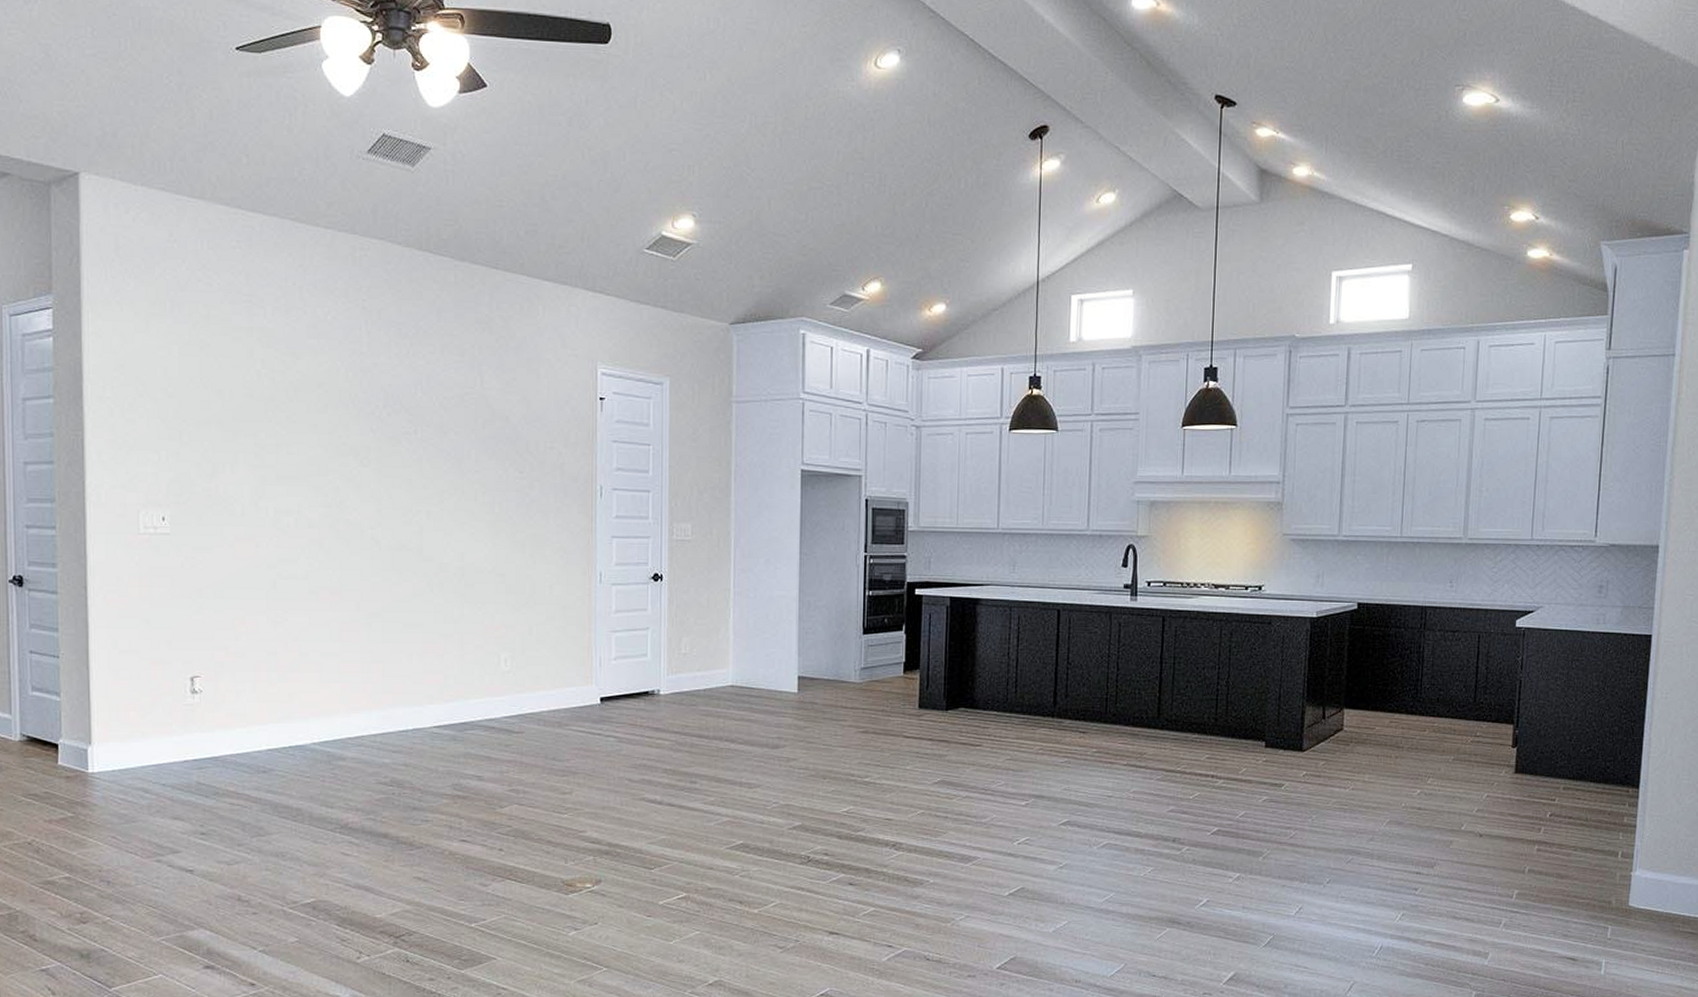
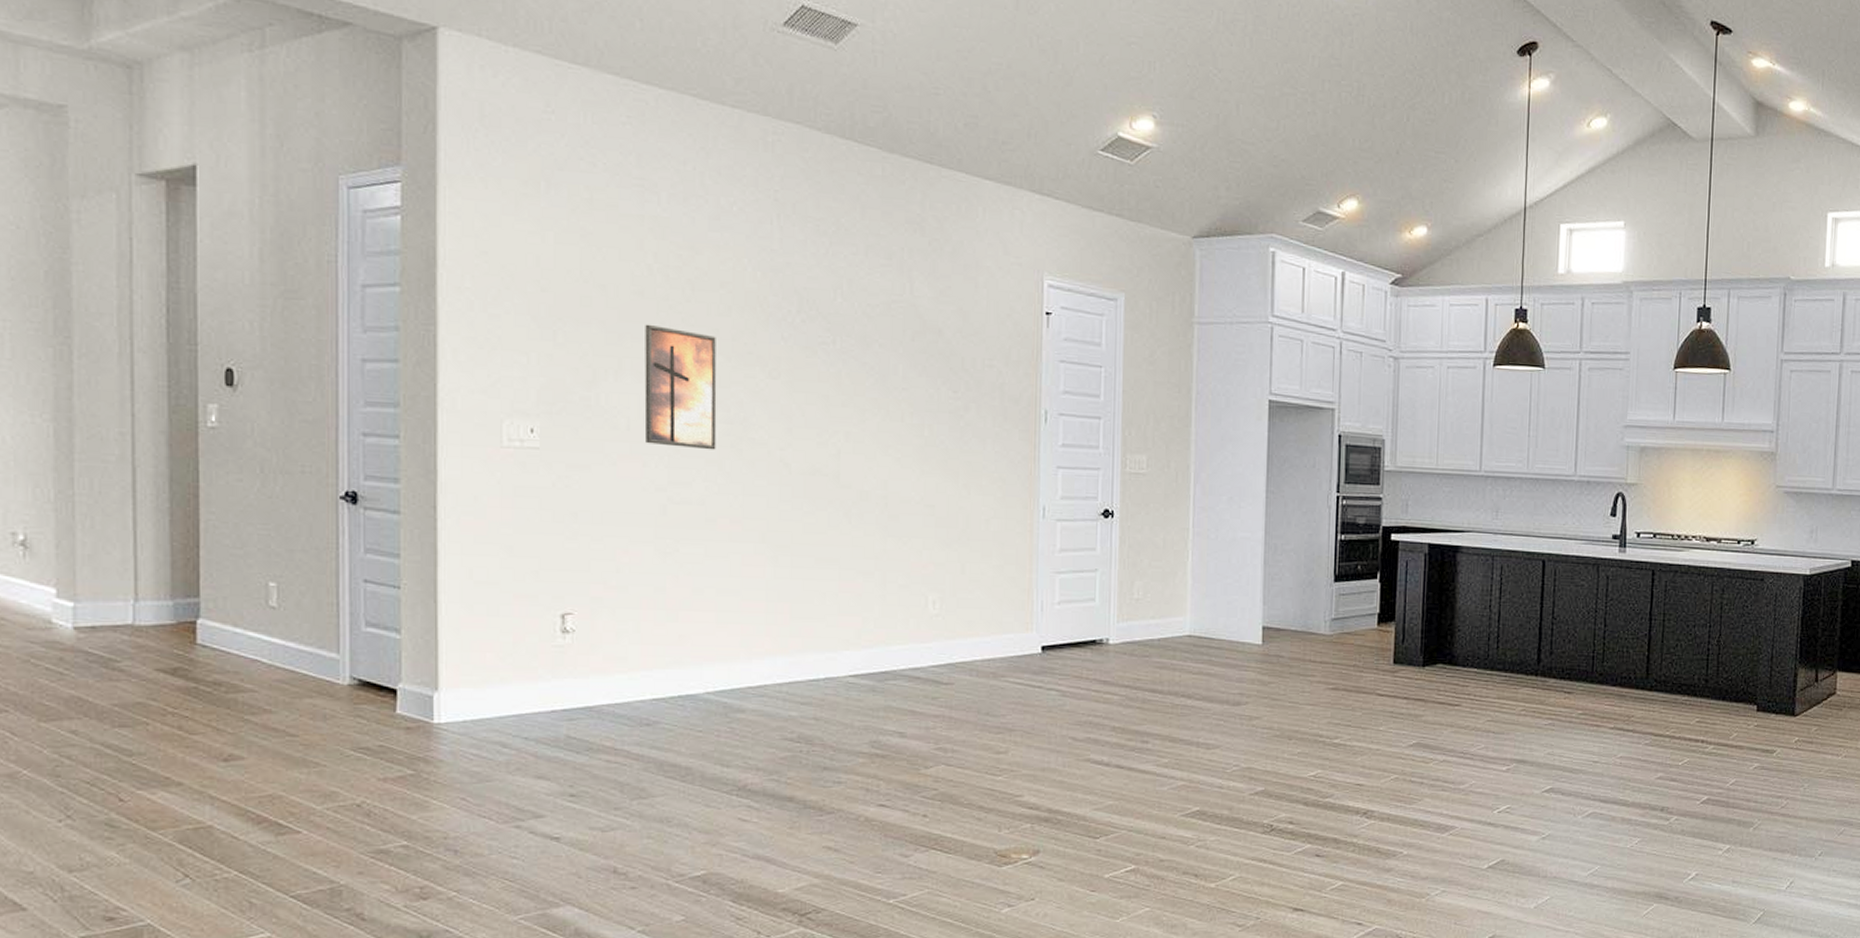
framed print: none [255,422,317,531] -> present [644,324,717,450]

